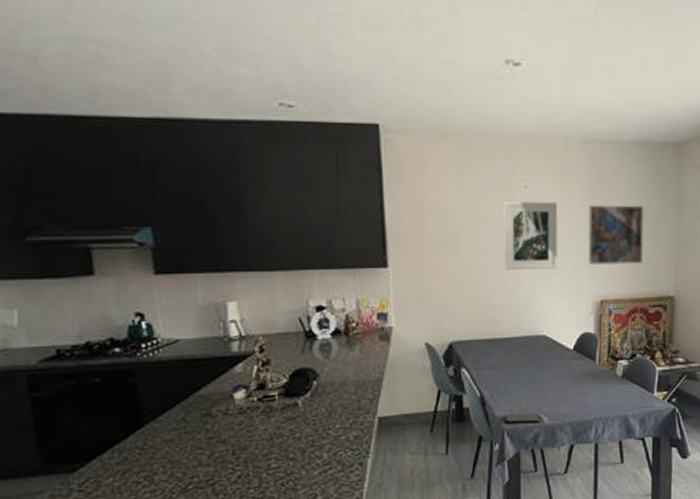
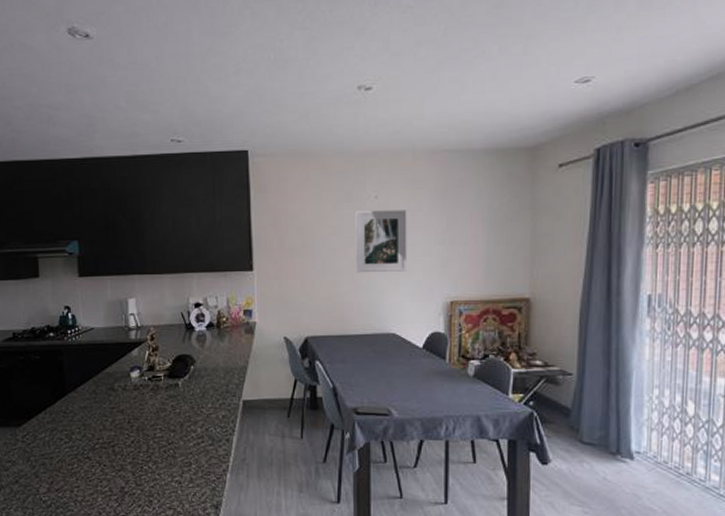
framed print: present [588,204,644,266] -> none [437,209,496,268]

